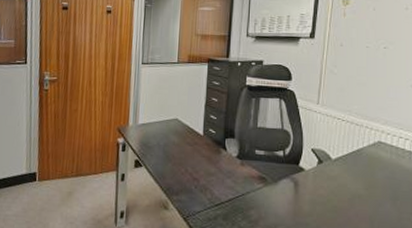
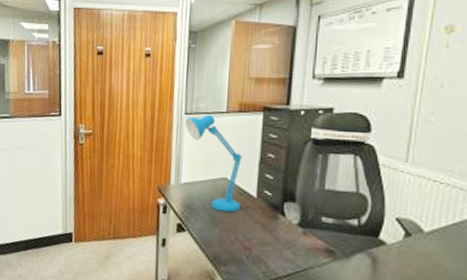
desk lamp: none [141,64,191,149] -> present [184,114,243,213]

